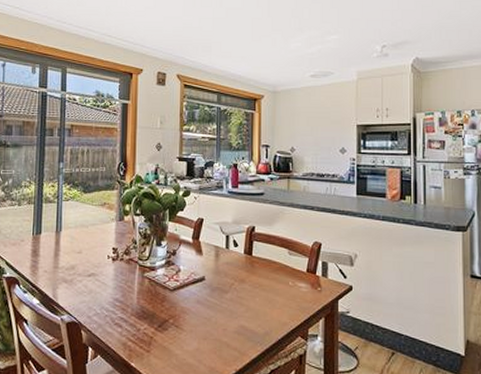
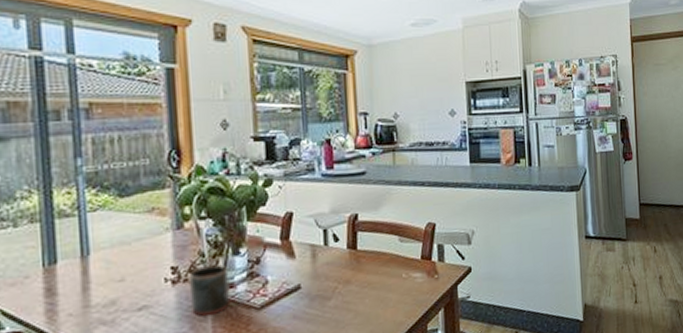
mug: none [123,251,152,288] -> present [188,264,230,316]

